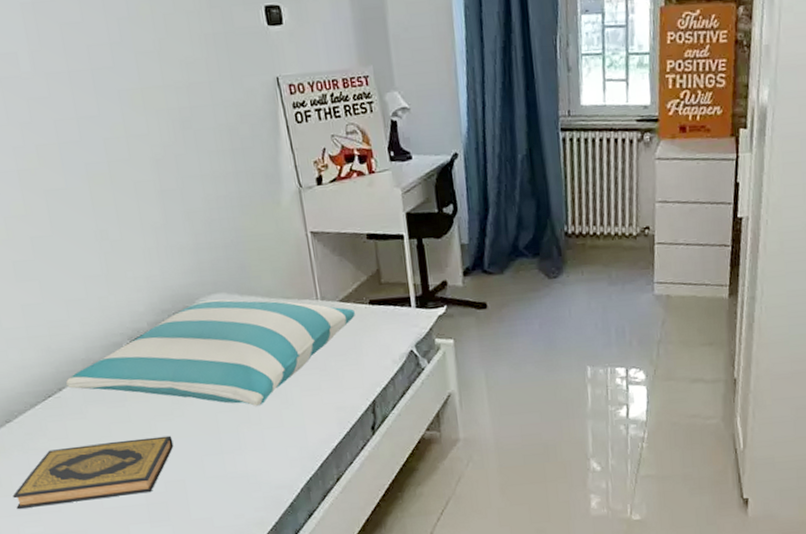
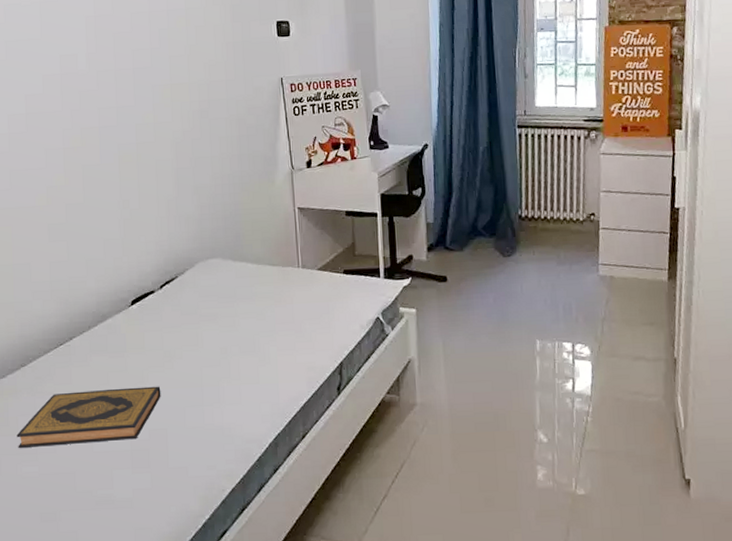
pillow: present [66,299,355,406] -> none [77,263,330,362]

